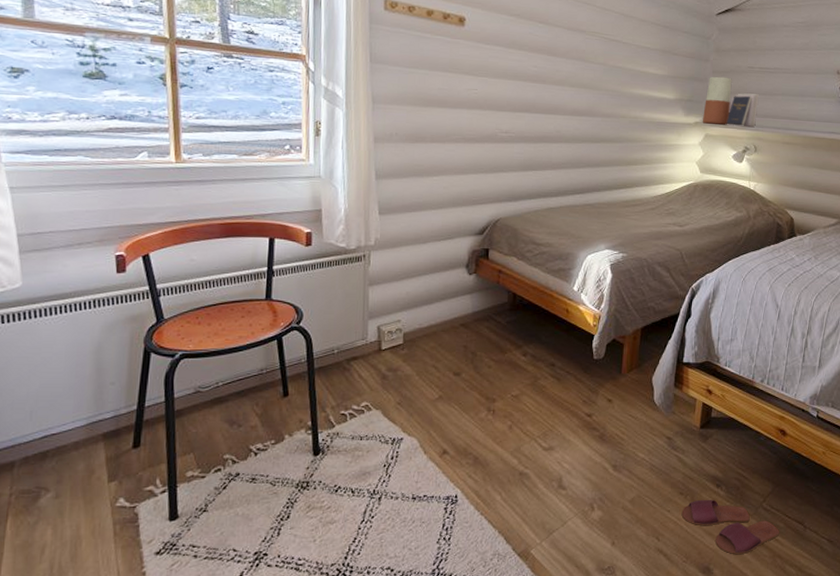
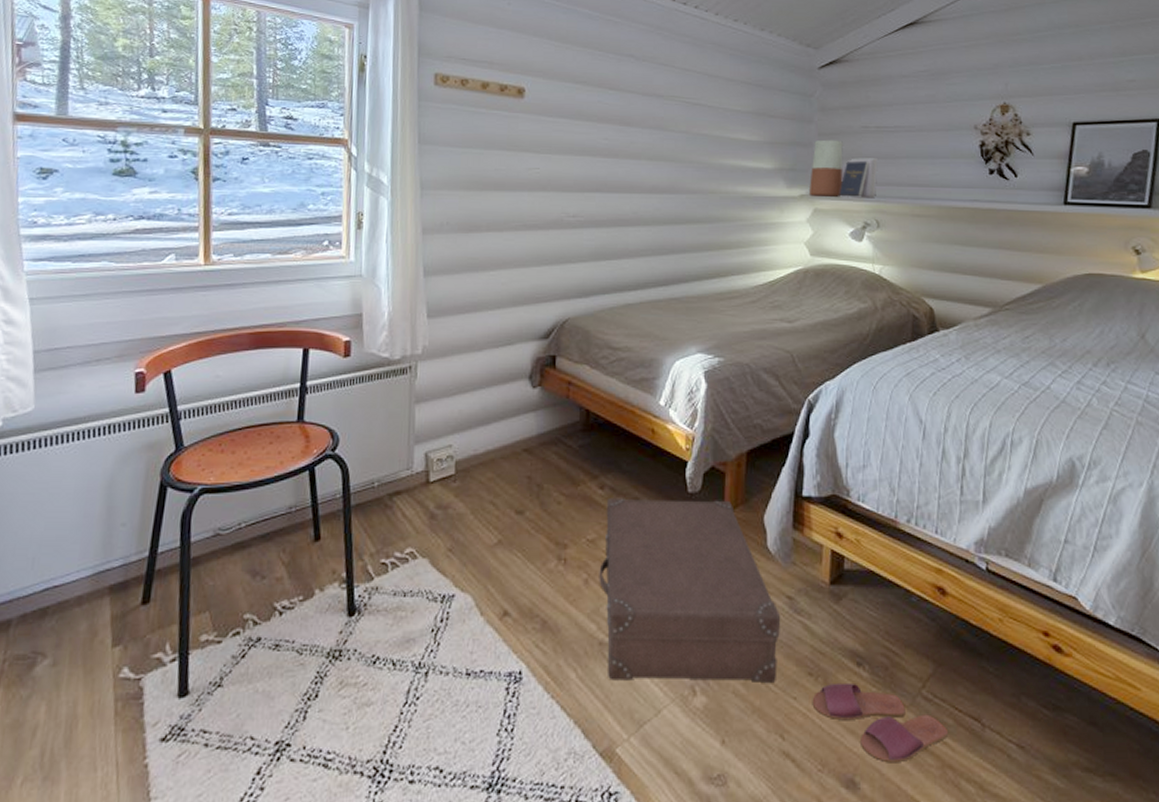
suitcase: none [520,363,662,501] -> present [599,497,781,682]

